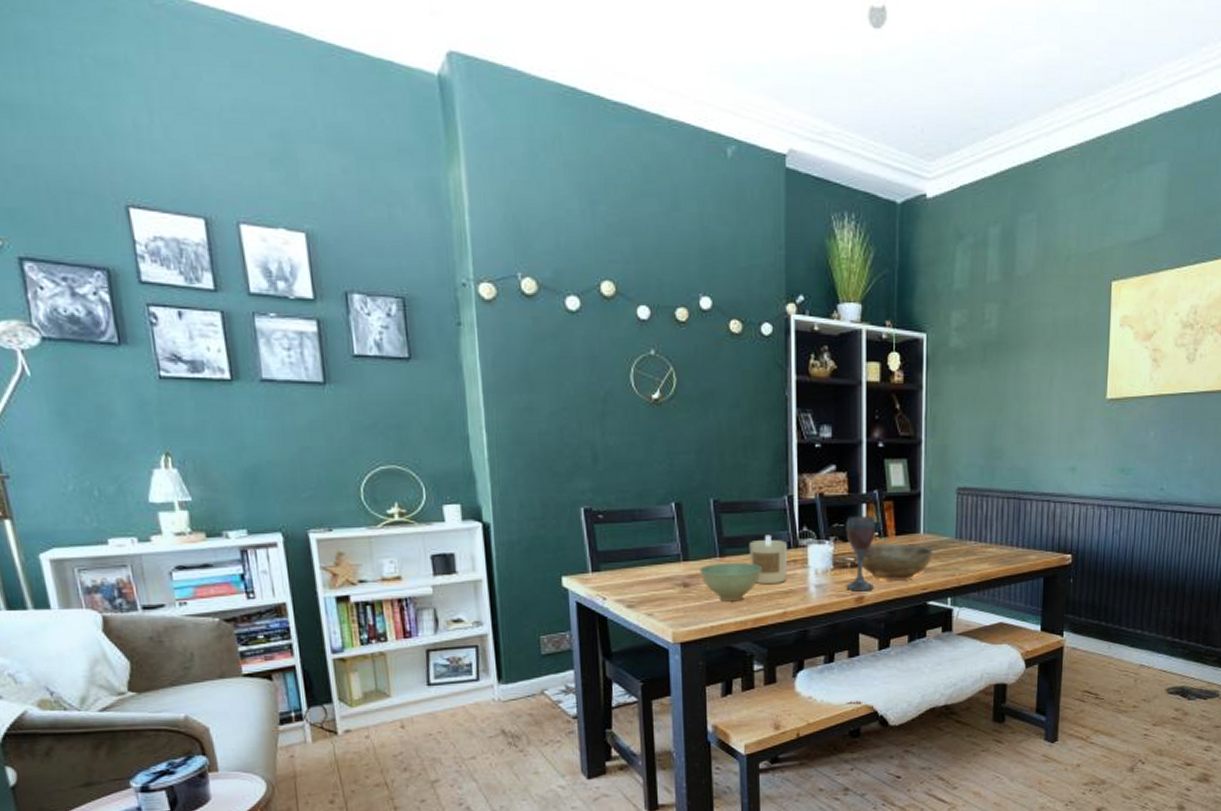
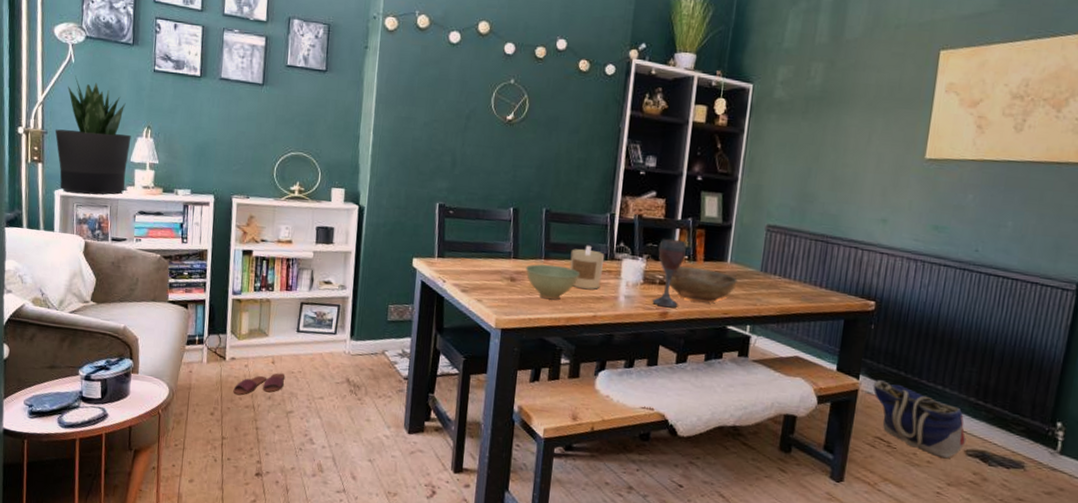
planter: none [20,394,149,555] -> present [55,76,131,195]
slippers: none [355,738,421,774] -> present [233,373,284,395]
tote bag: none [1077,633,1167,701] -> present [873,380,967,459]

